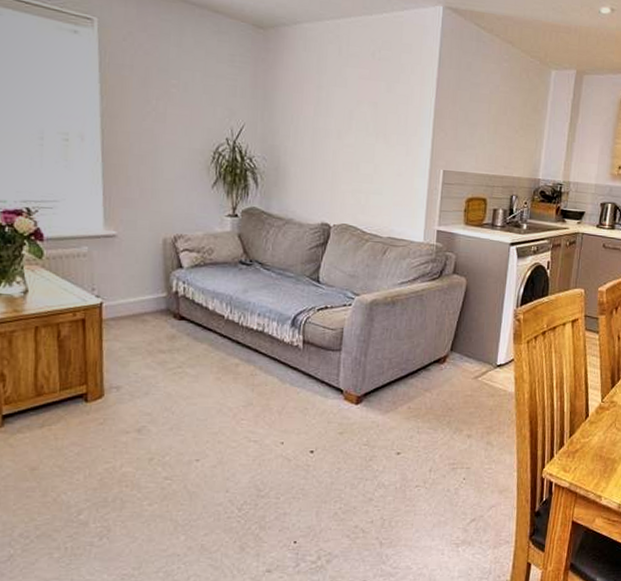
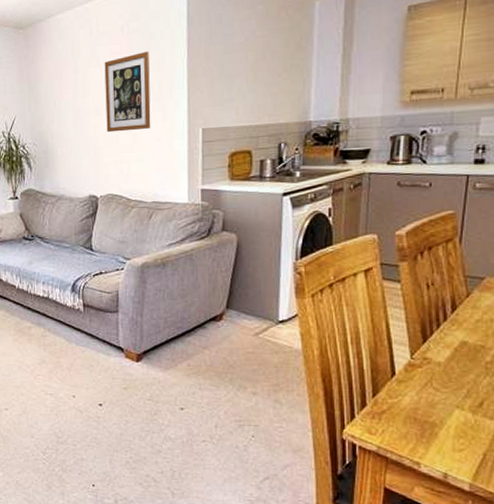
wall art: none [347,82,398,162] -> present [104,51,151,133]

